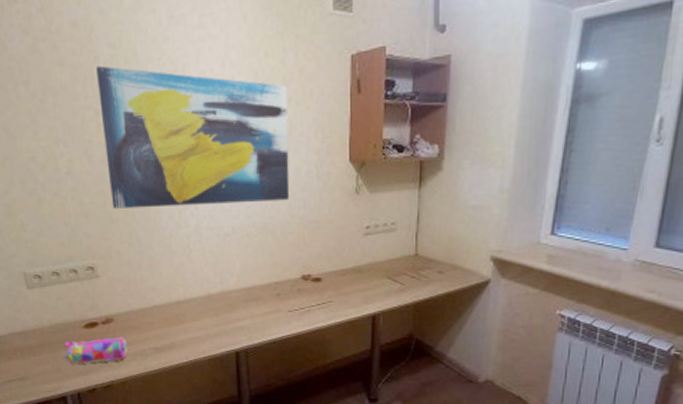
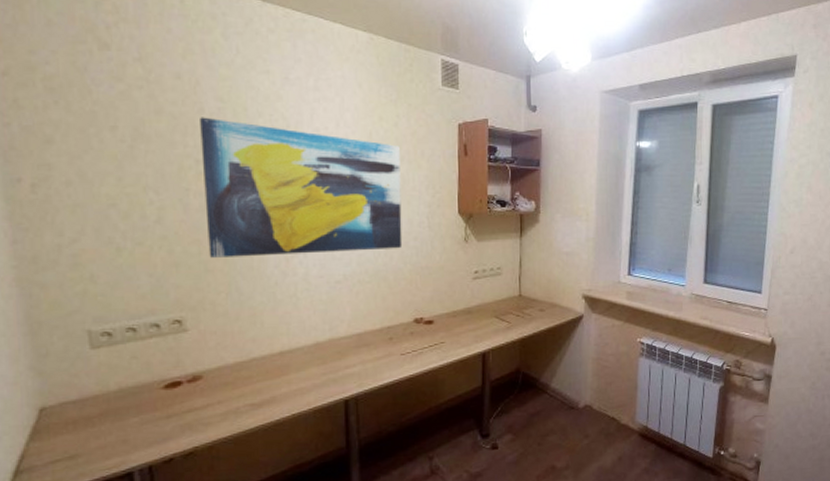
pencil case: present [63,337,128,364] -> none [133,395,218,432]

